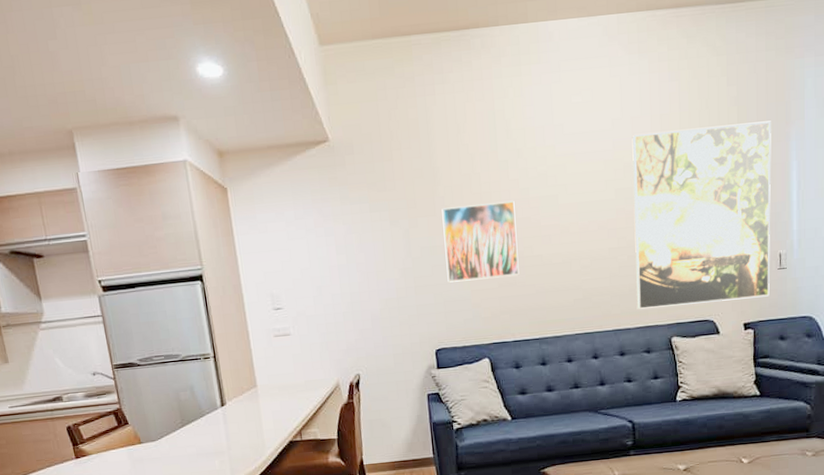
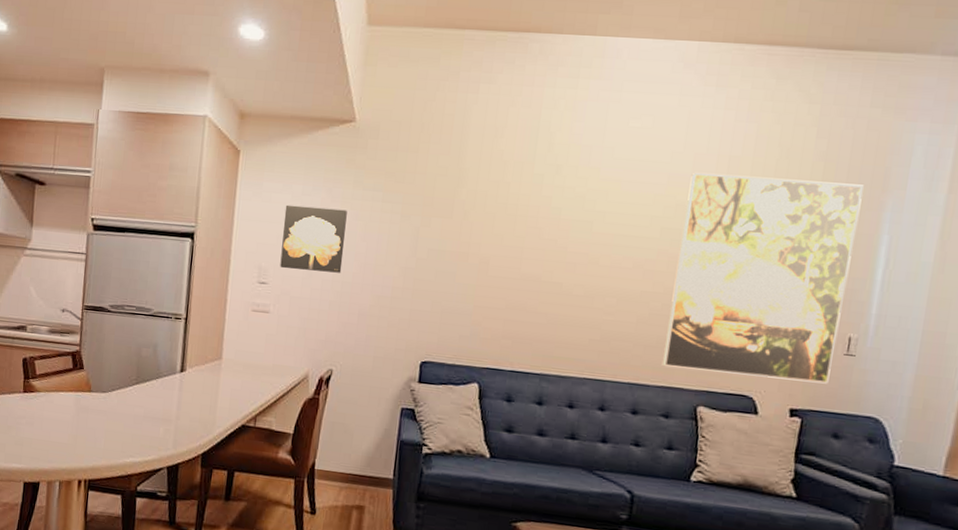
wall art: none [282,226,348,292] -> present [280,204,347,273]
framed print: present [441,201,519,283] -> none [450,212,543,300]

